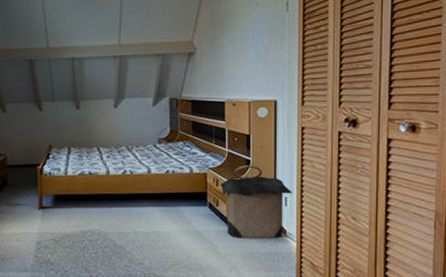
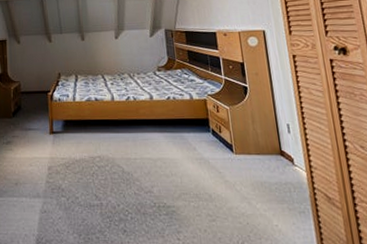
laundry hamper: present [220,165,292,239] -> none [221,92,294,168]

